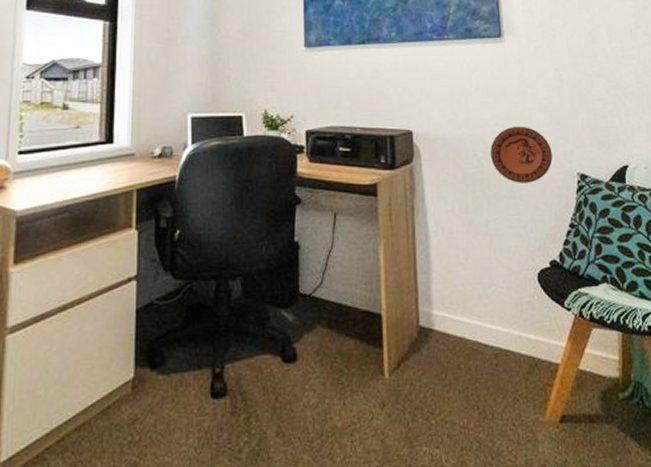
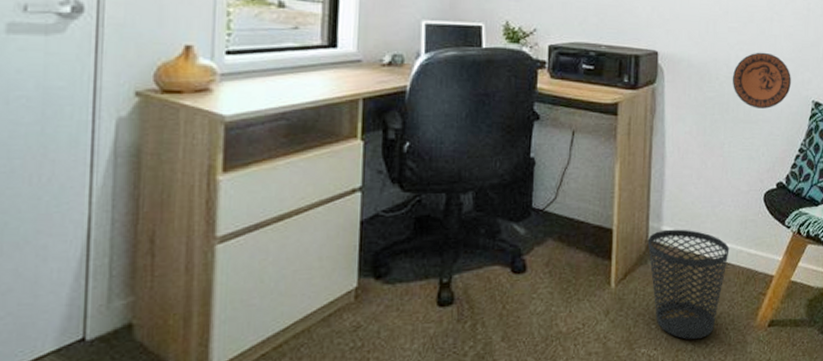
wastebasket: none [419,313,507,437] -> present [647,229,730,340]

